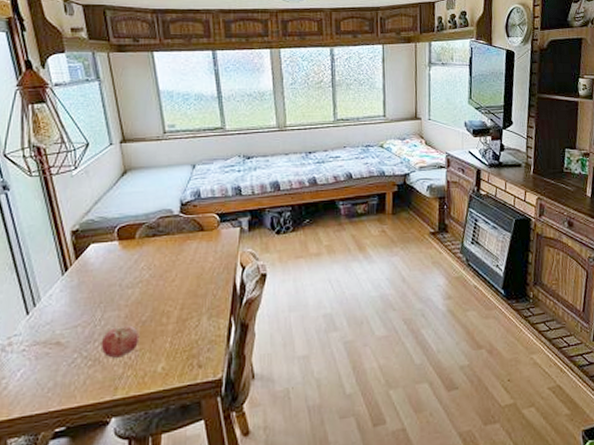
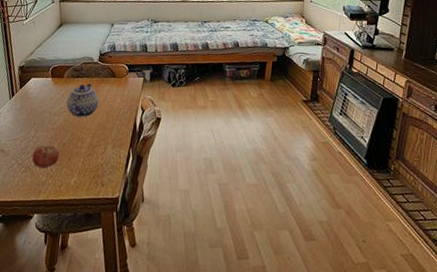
teapot: none [141,241,185,287] -> present [66,83,99,118]

